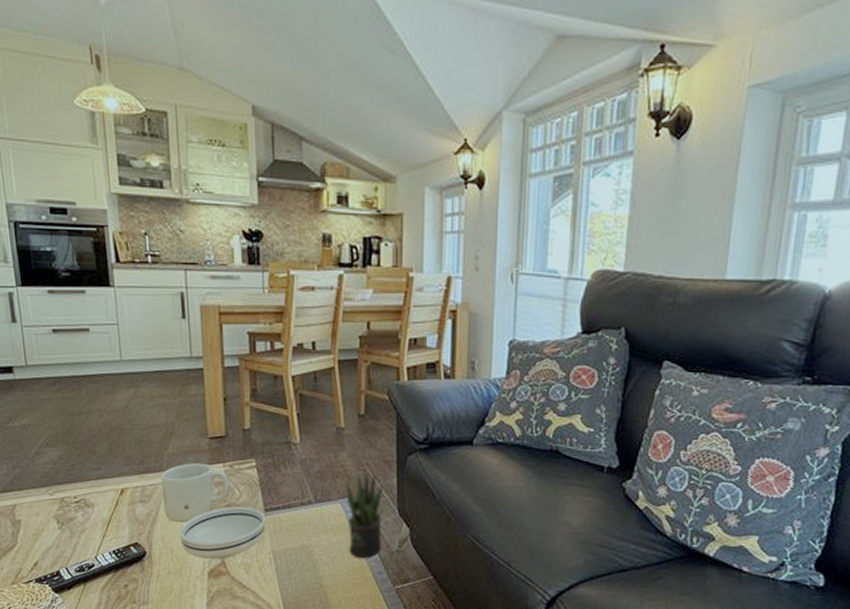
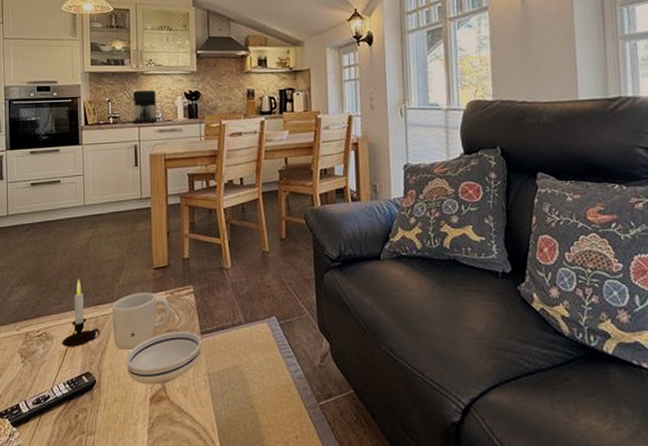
candle: none [104,443,148,516] -> present [62,279,100,347]
coffee maker: none [177,222,209,268] -> present [133,90,158,125]
potted plant: present [345,470,384,558] -> none [271,289,306,375]

